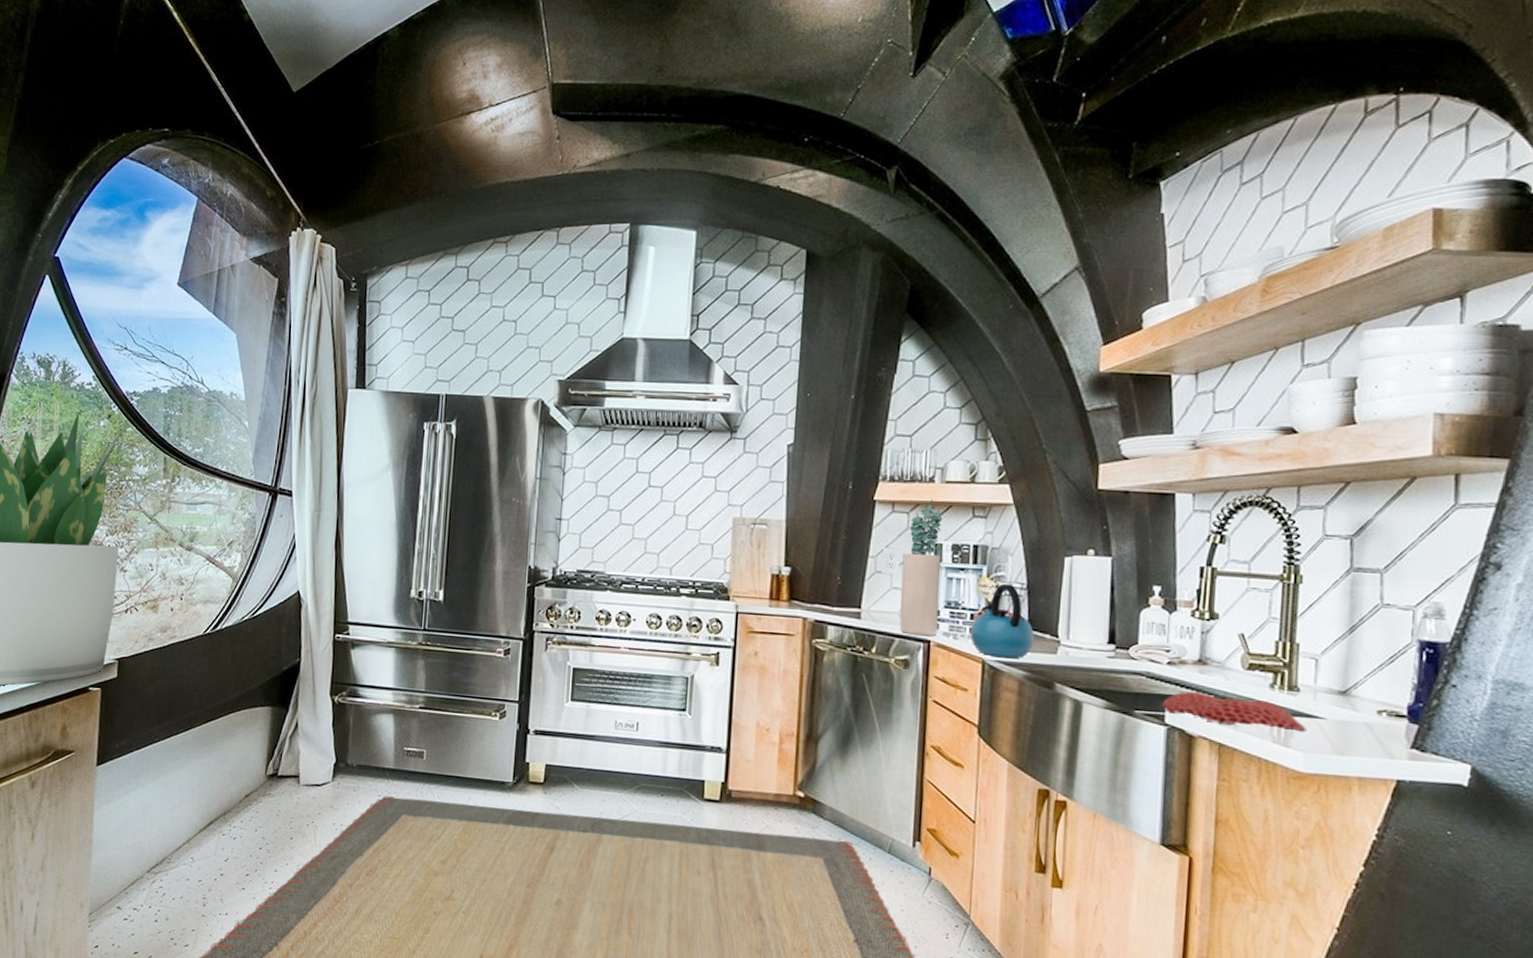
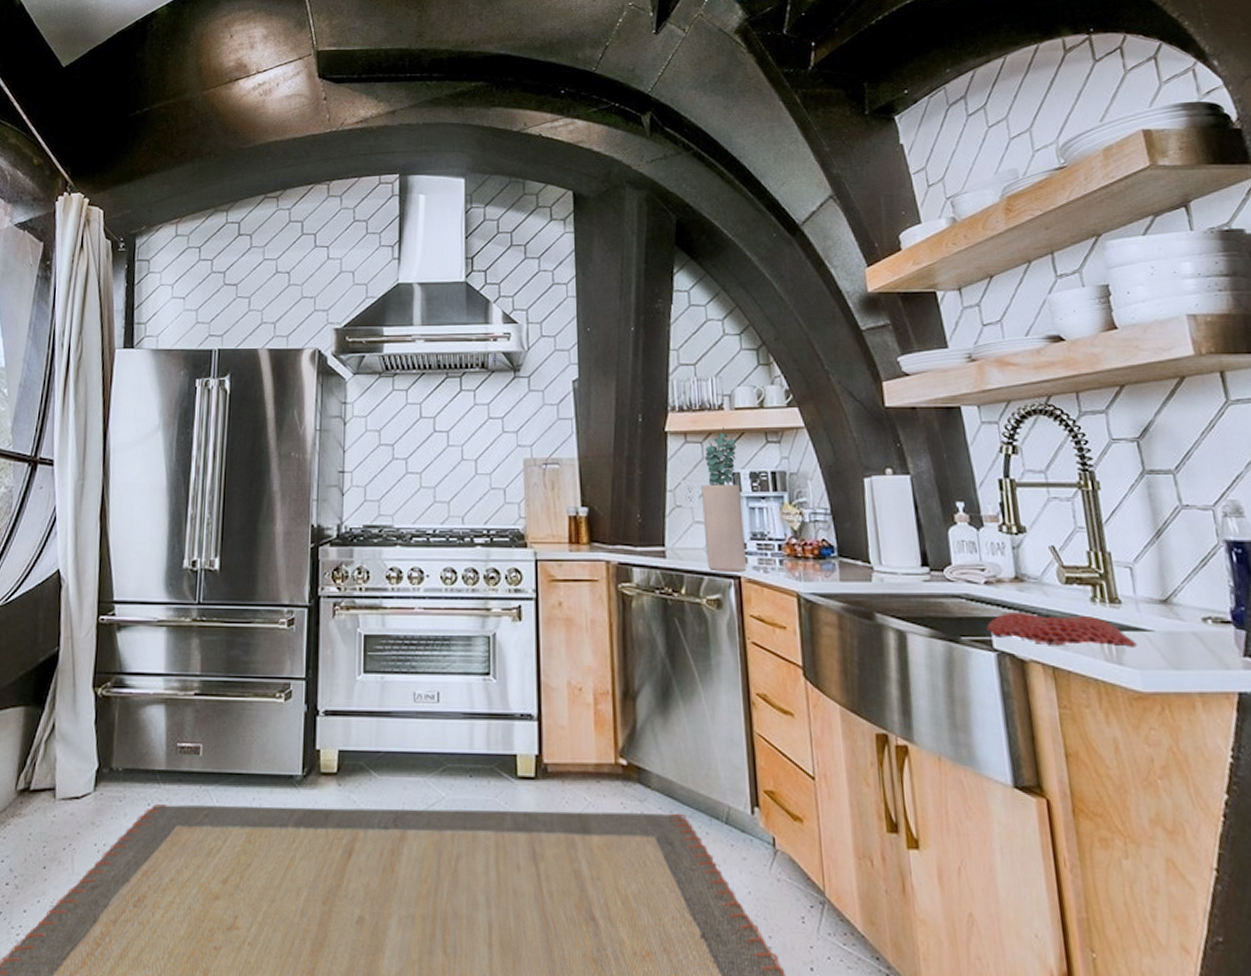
kettle: present [970,583,1034,659] -> none [780,509,847,590]

